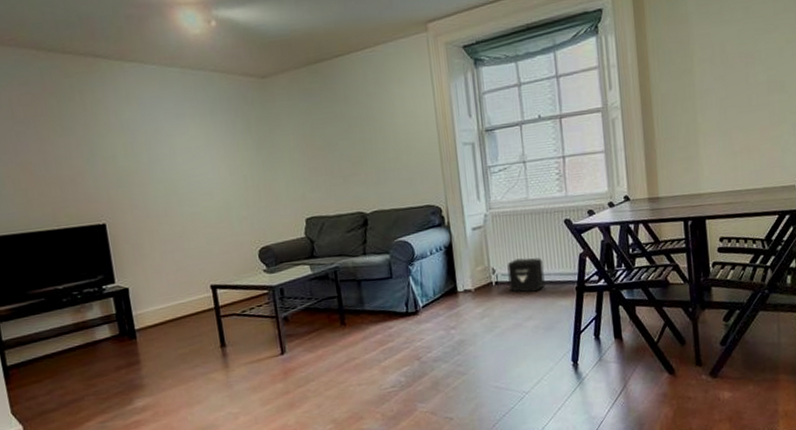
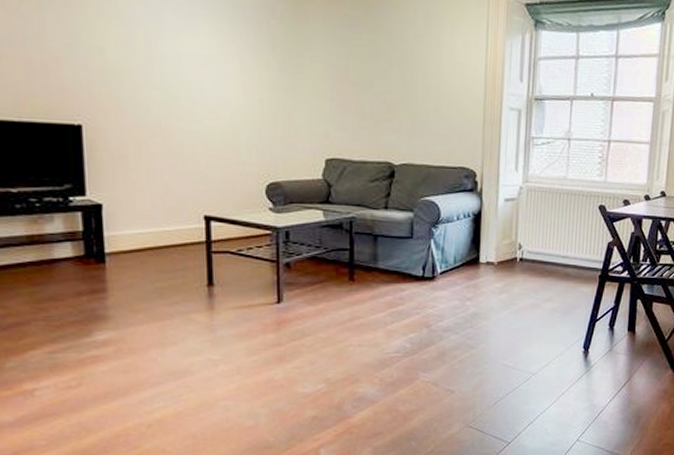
air purifier: present [507,258,545,292] -> none [533,238,571,274]

